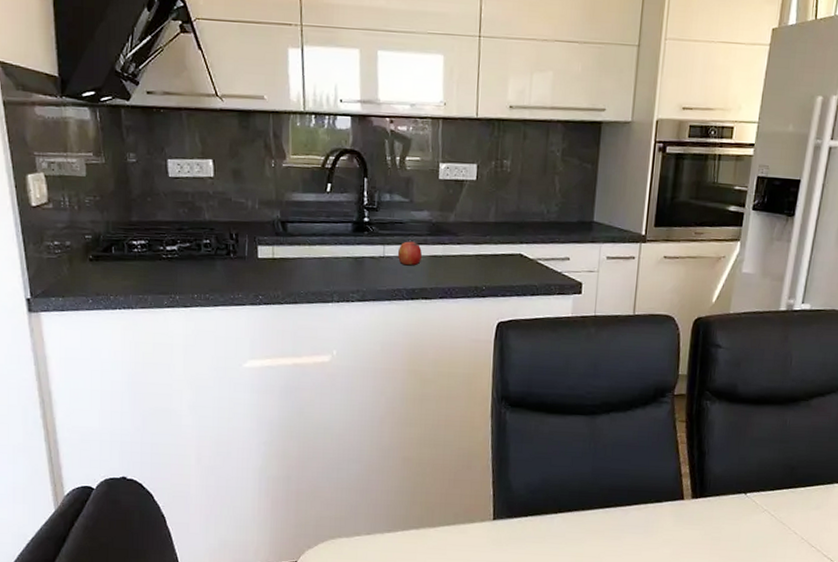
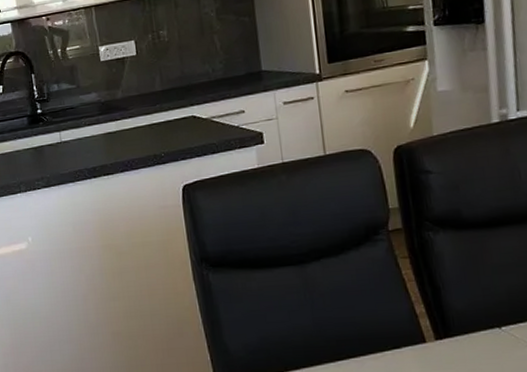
fruit: present [397,241,422,267] -> none [73,123,97,148]

